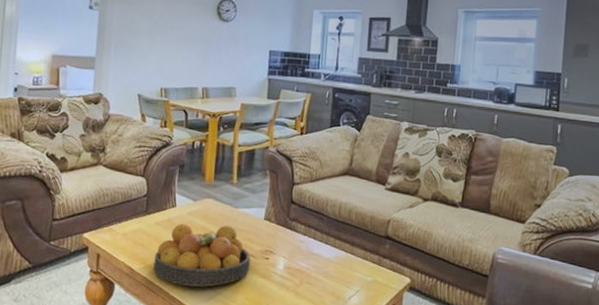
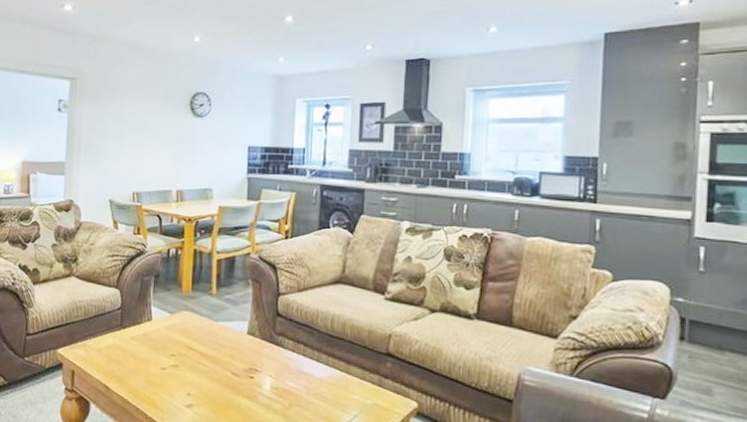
fruit bowl: present [153,223,250,287] -> none [130,338,233,408]

